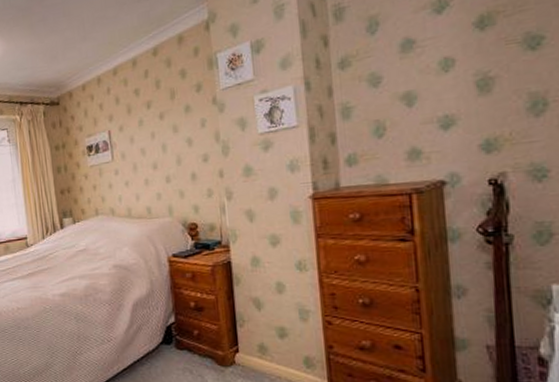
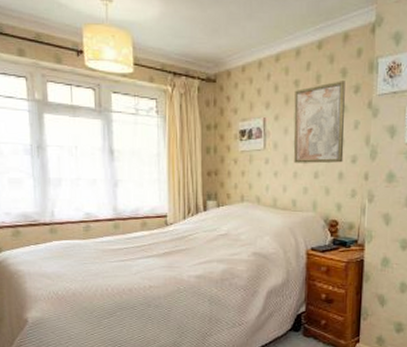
wall art: none [136,81,194,170] -> present [293,81,345,164]

